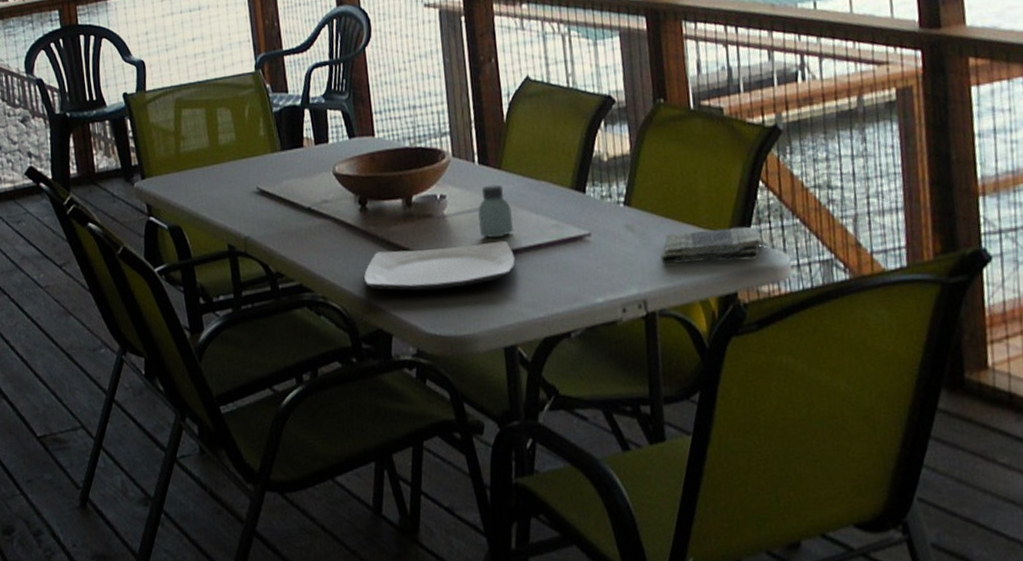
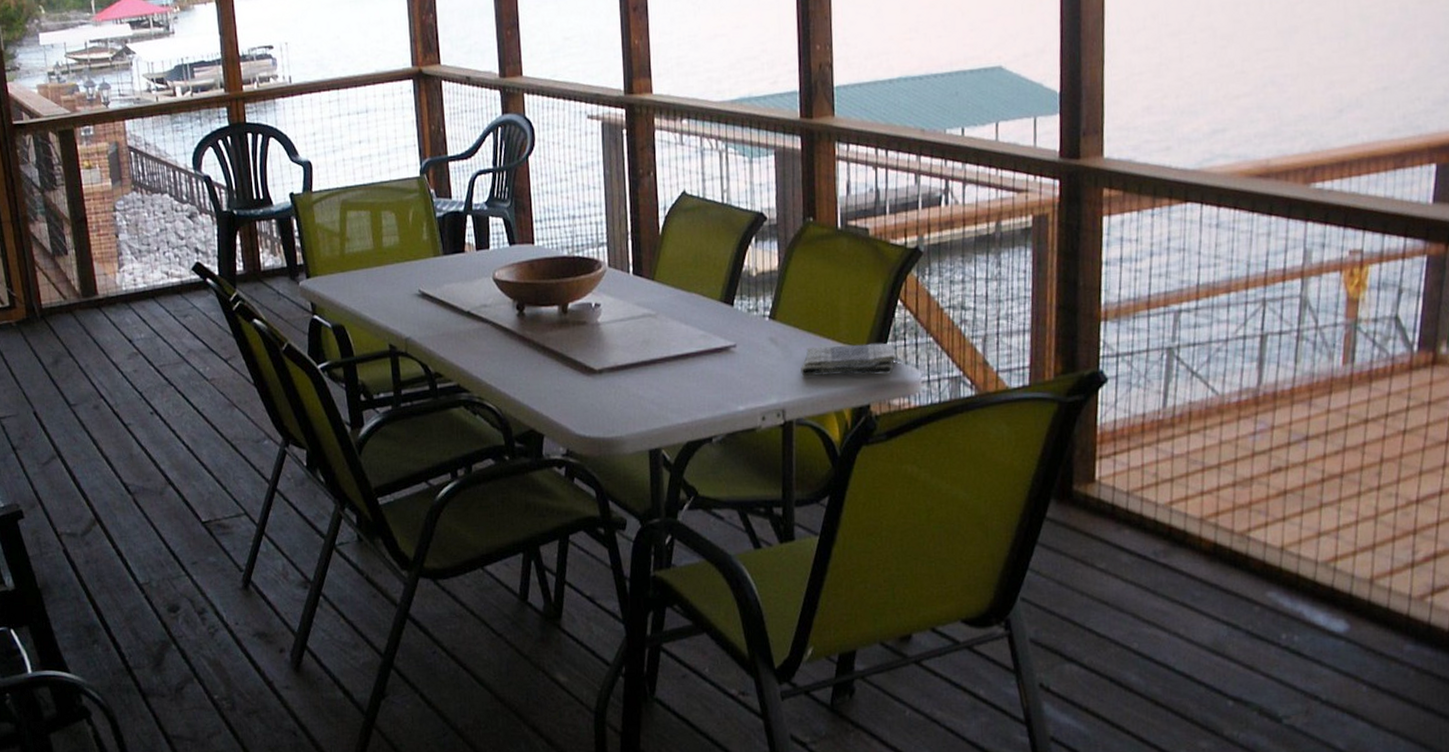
plate: present [364,240,515,291] -> none [519,349,664,394]
saltshaker: present [478,184,514,239] -> none [630,295,664,347]

